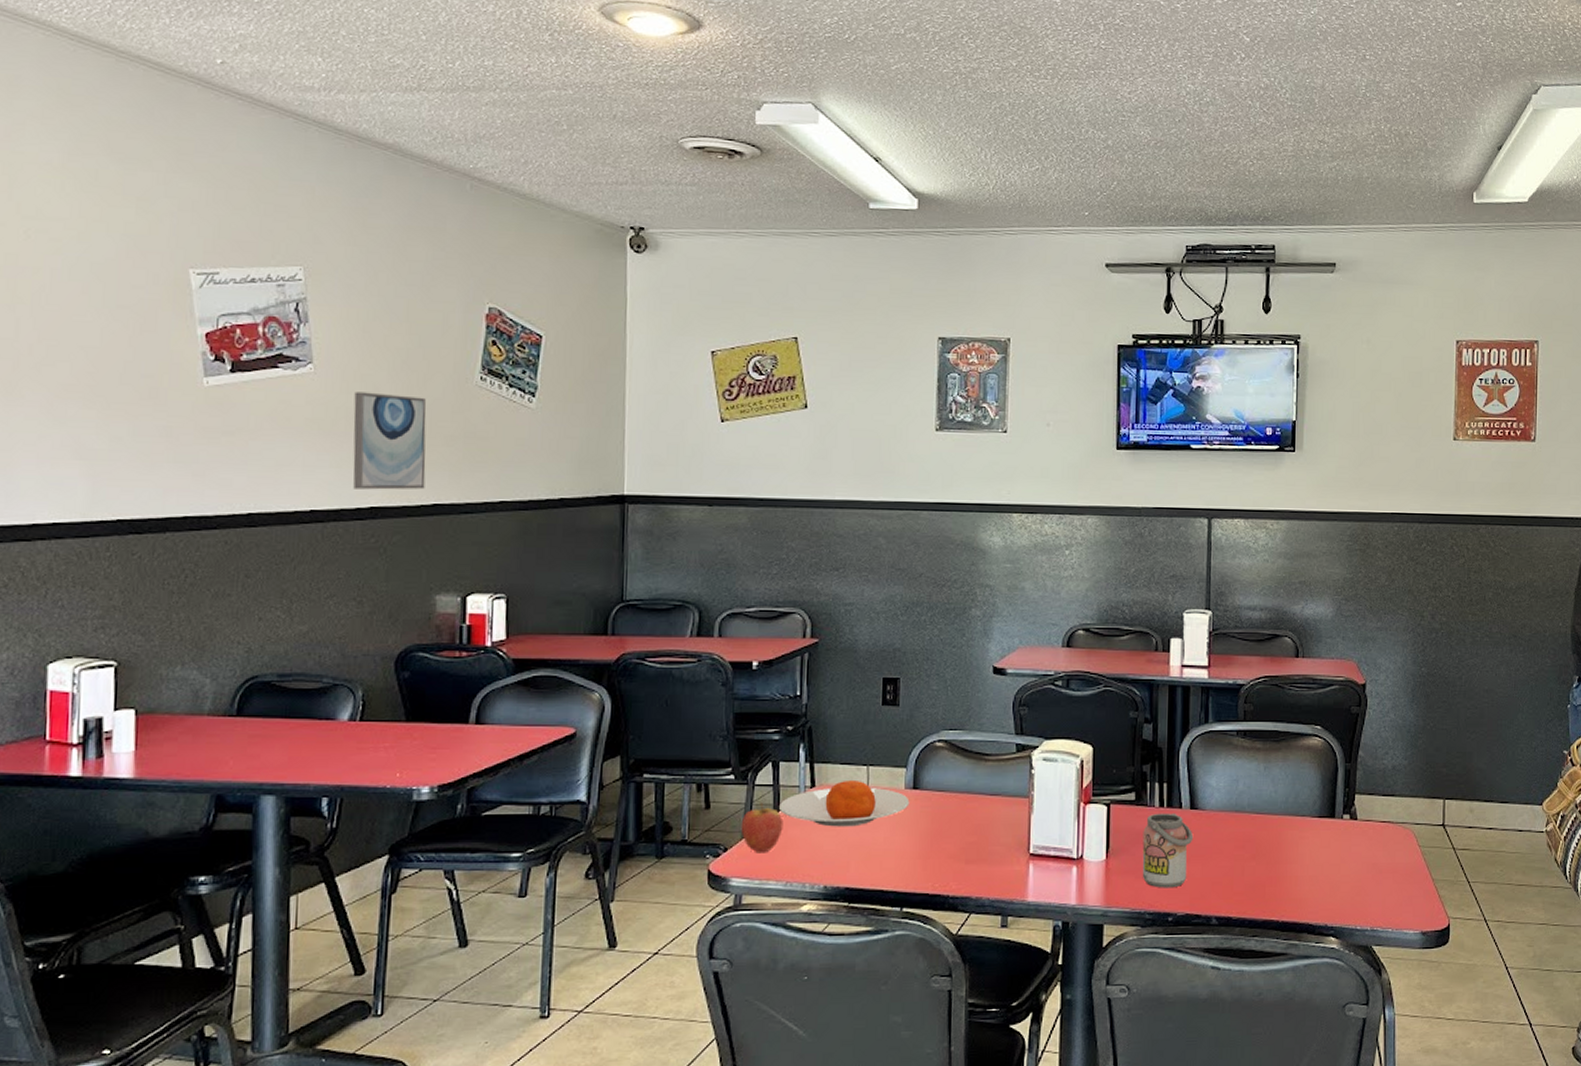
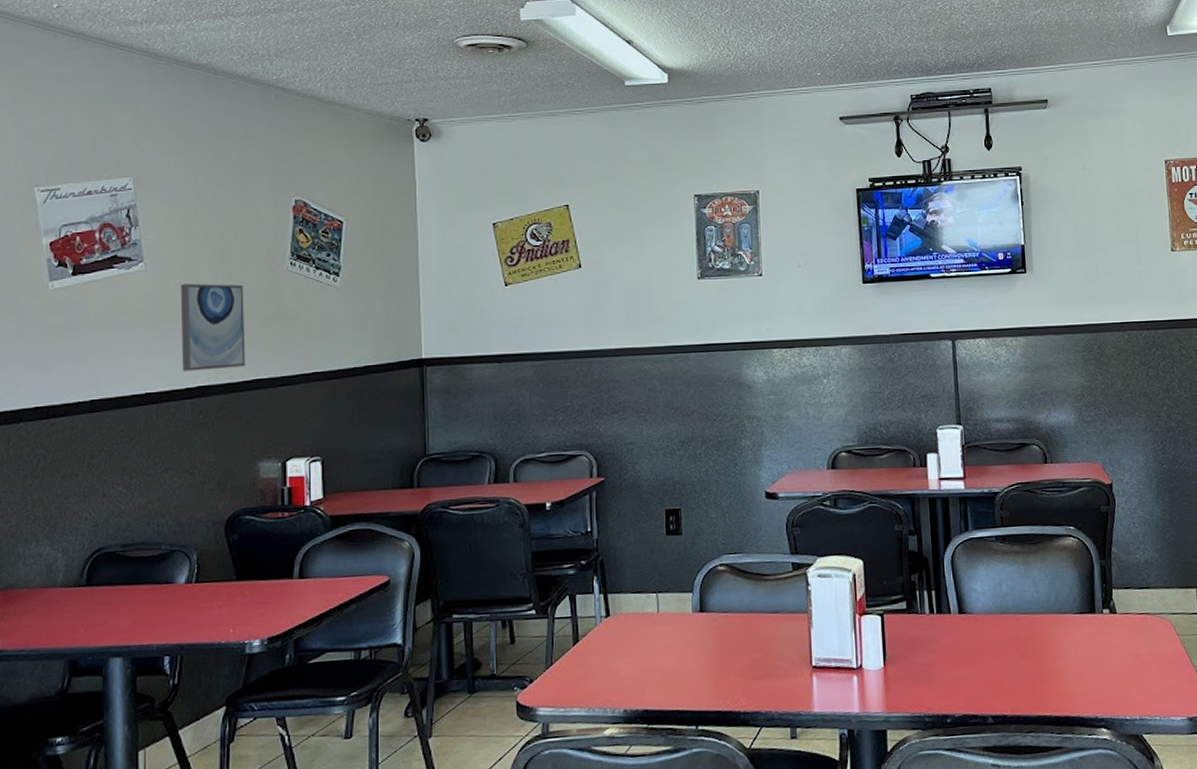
fruit: present [740,801,784,854] -> none [544,633,583,683]
plate: present [779,779,910,827] -> none [578,607,698,653]
beverage can: present [1142,813,1194,888] -> none [916,618,964,692]

